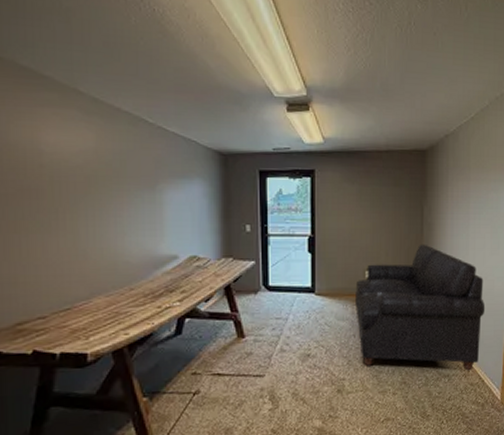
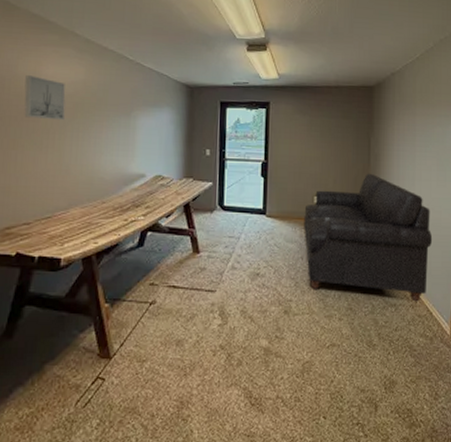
wall art: none [20,143,75,197] -> present [24,75,66,121]

